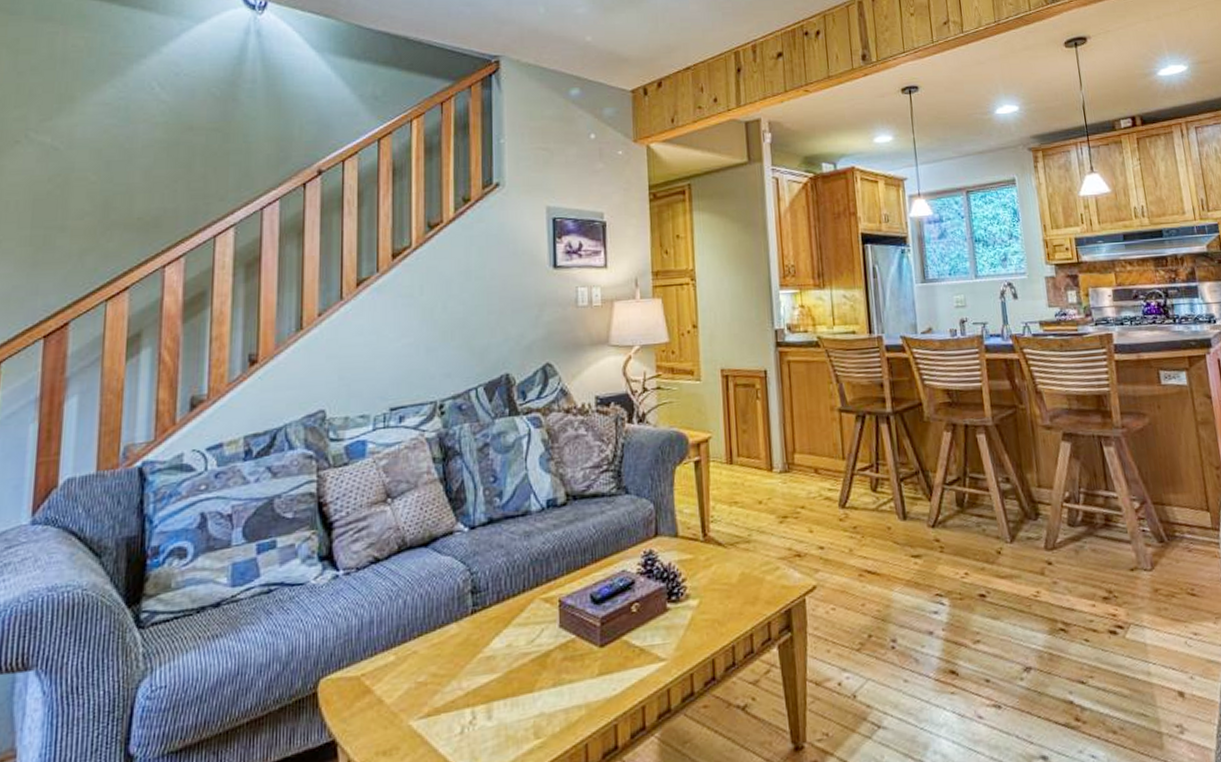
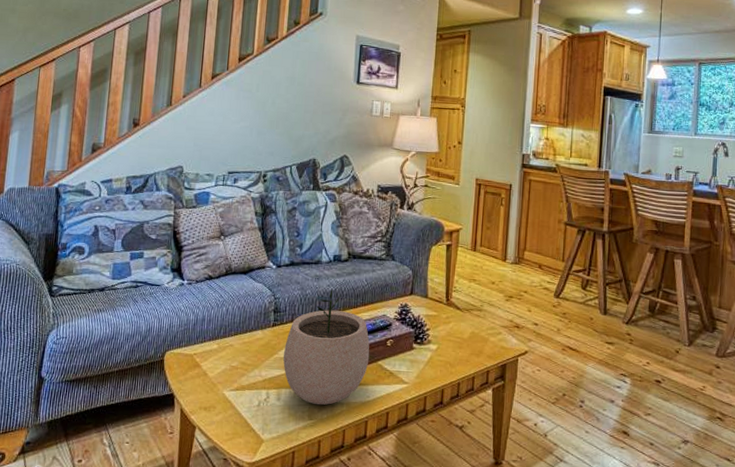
plant pot: none [491,547,610,716] -> present [283,289,370,406]

